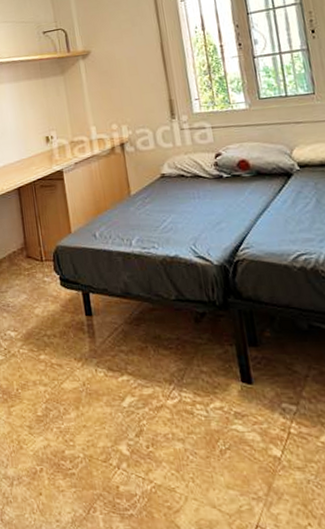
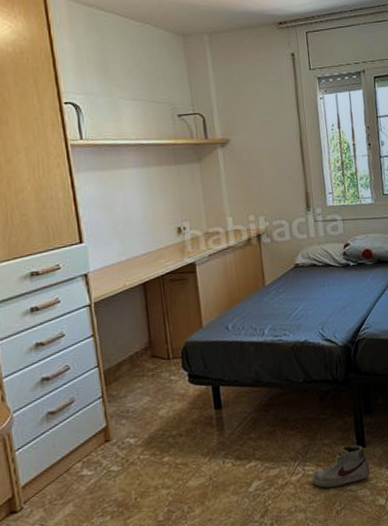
shoe: none [189,377,260,422] -> present [311,444,371,488]

